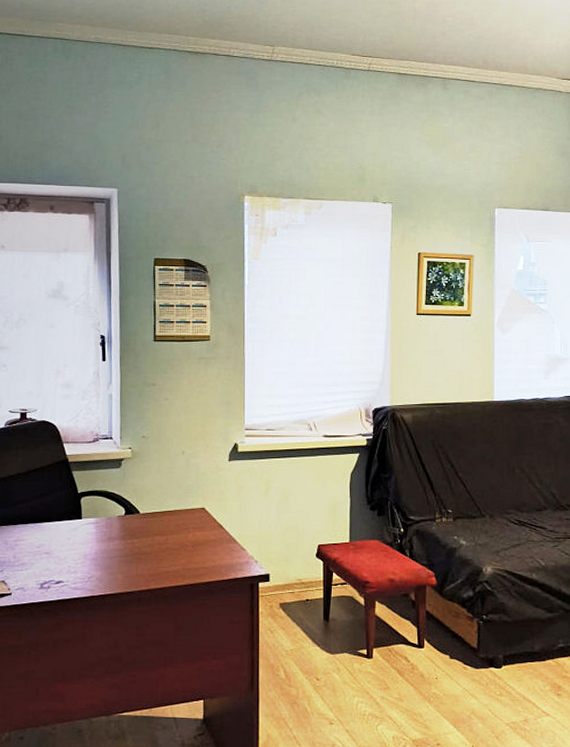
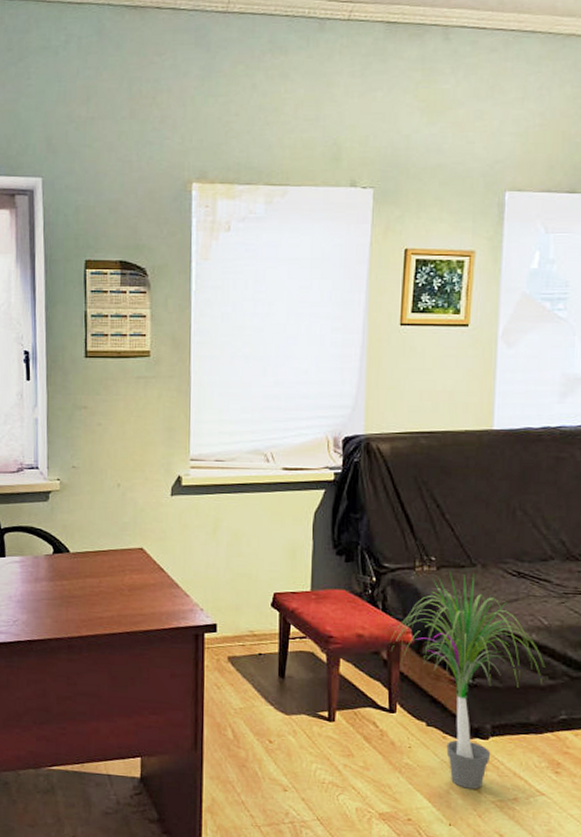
potted plant: none [418,521,545,713] -> present [391,571,546,789]

